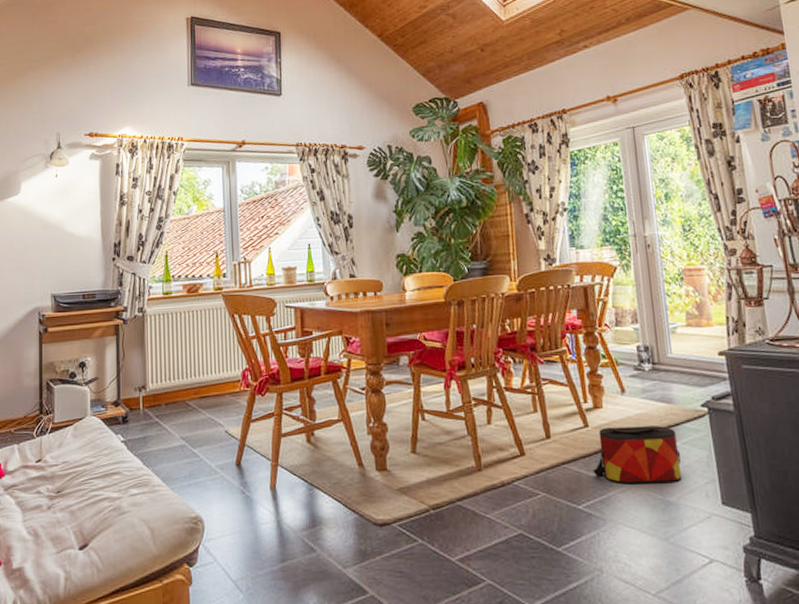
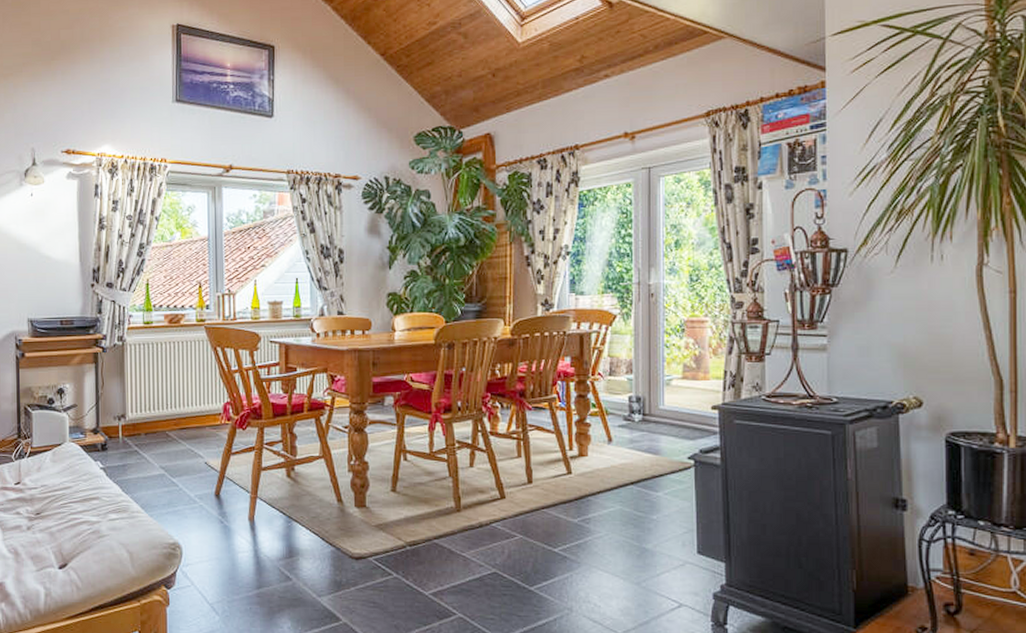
bag: present [593,426,682,485] -> none [572,475,661,532]

